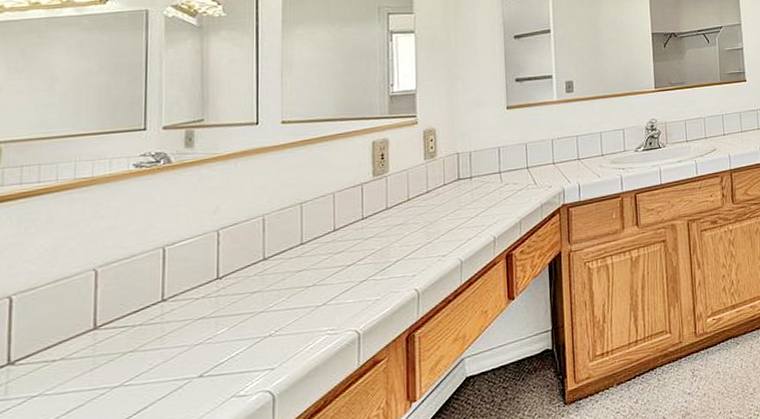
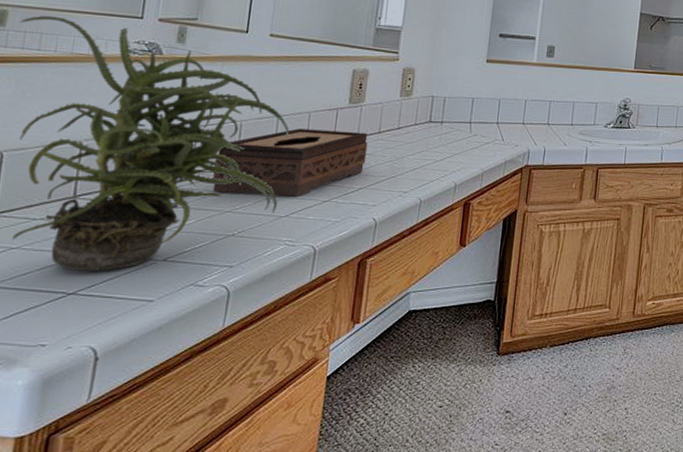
potted plant: none [15,142,315,408] -> present [13,15,290,271]
tissue box: none [241,202,399,295] -> present [213,128,368,197]

